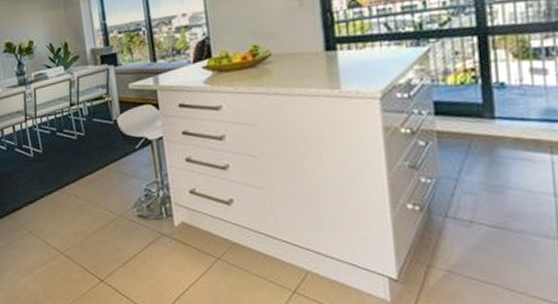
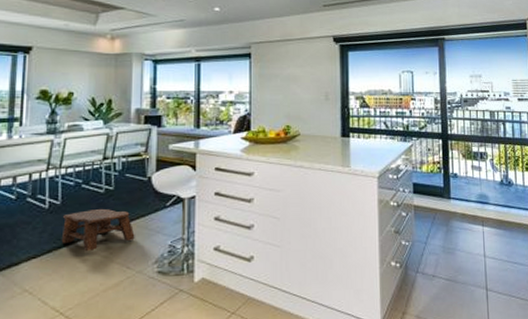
stool: none [47,155,112,196] -> present [61,209,135,251]

